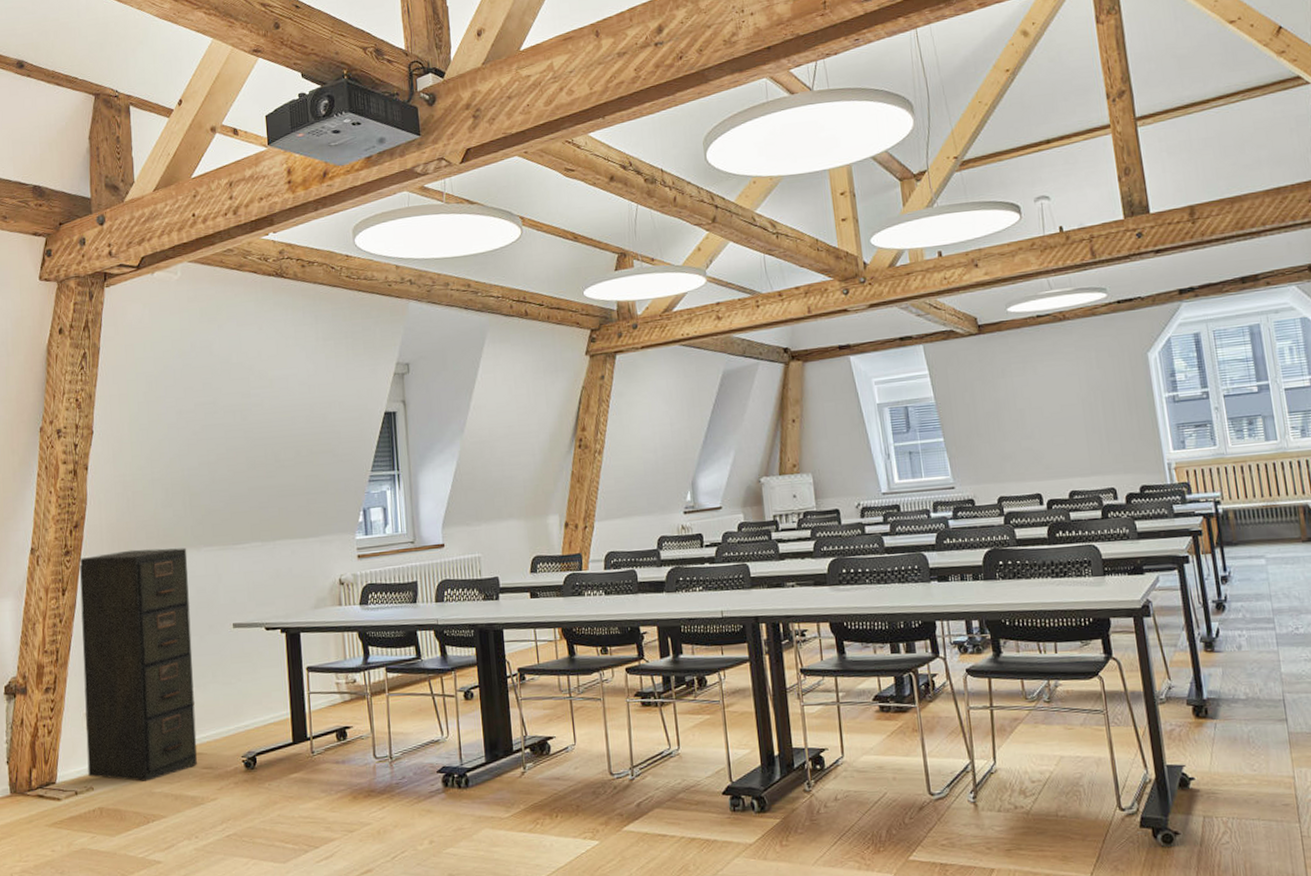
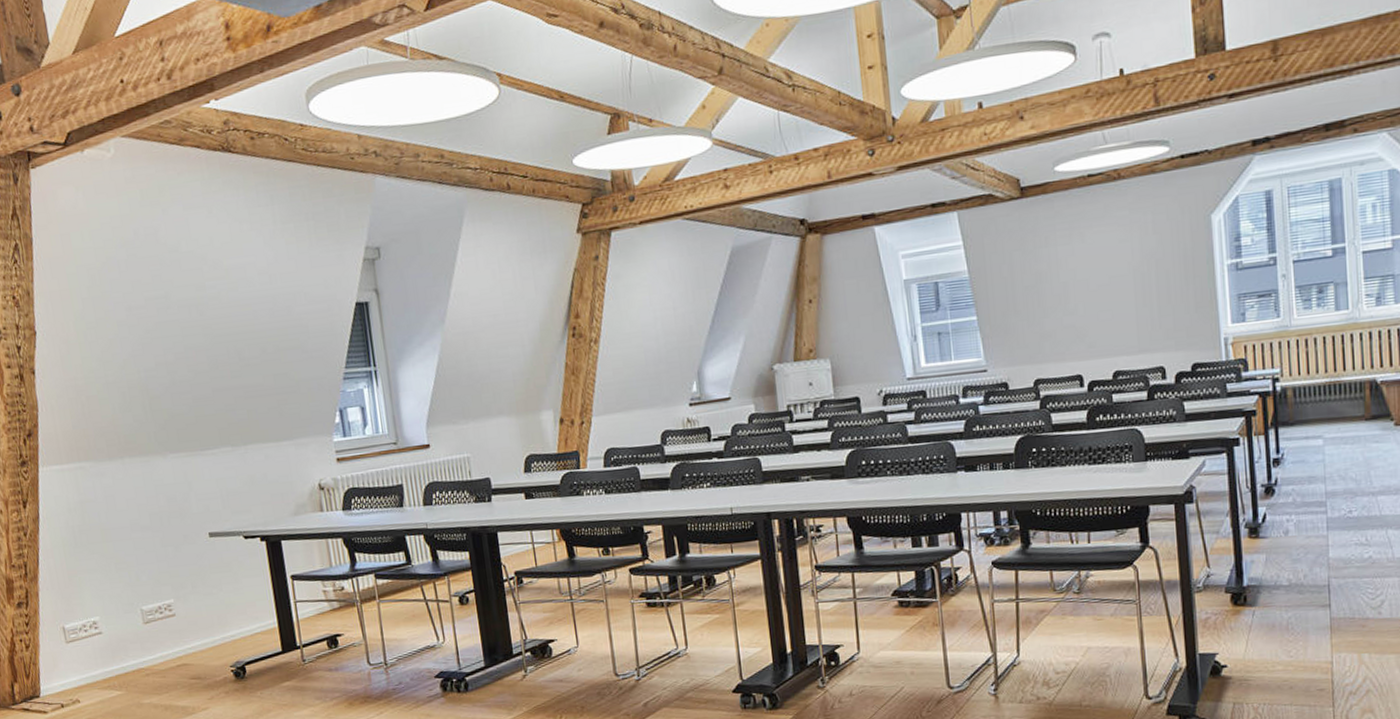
filing cabinet: present [79,547,198,782] -> none [37,455,185,693]

